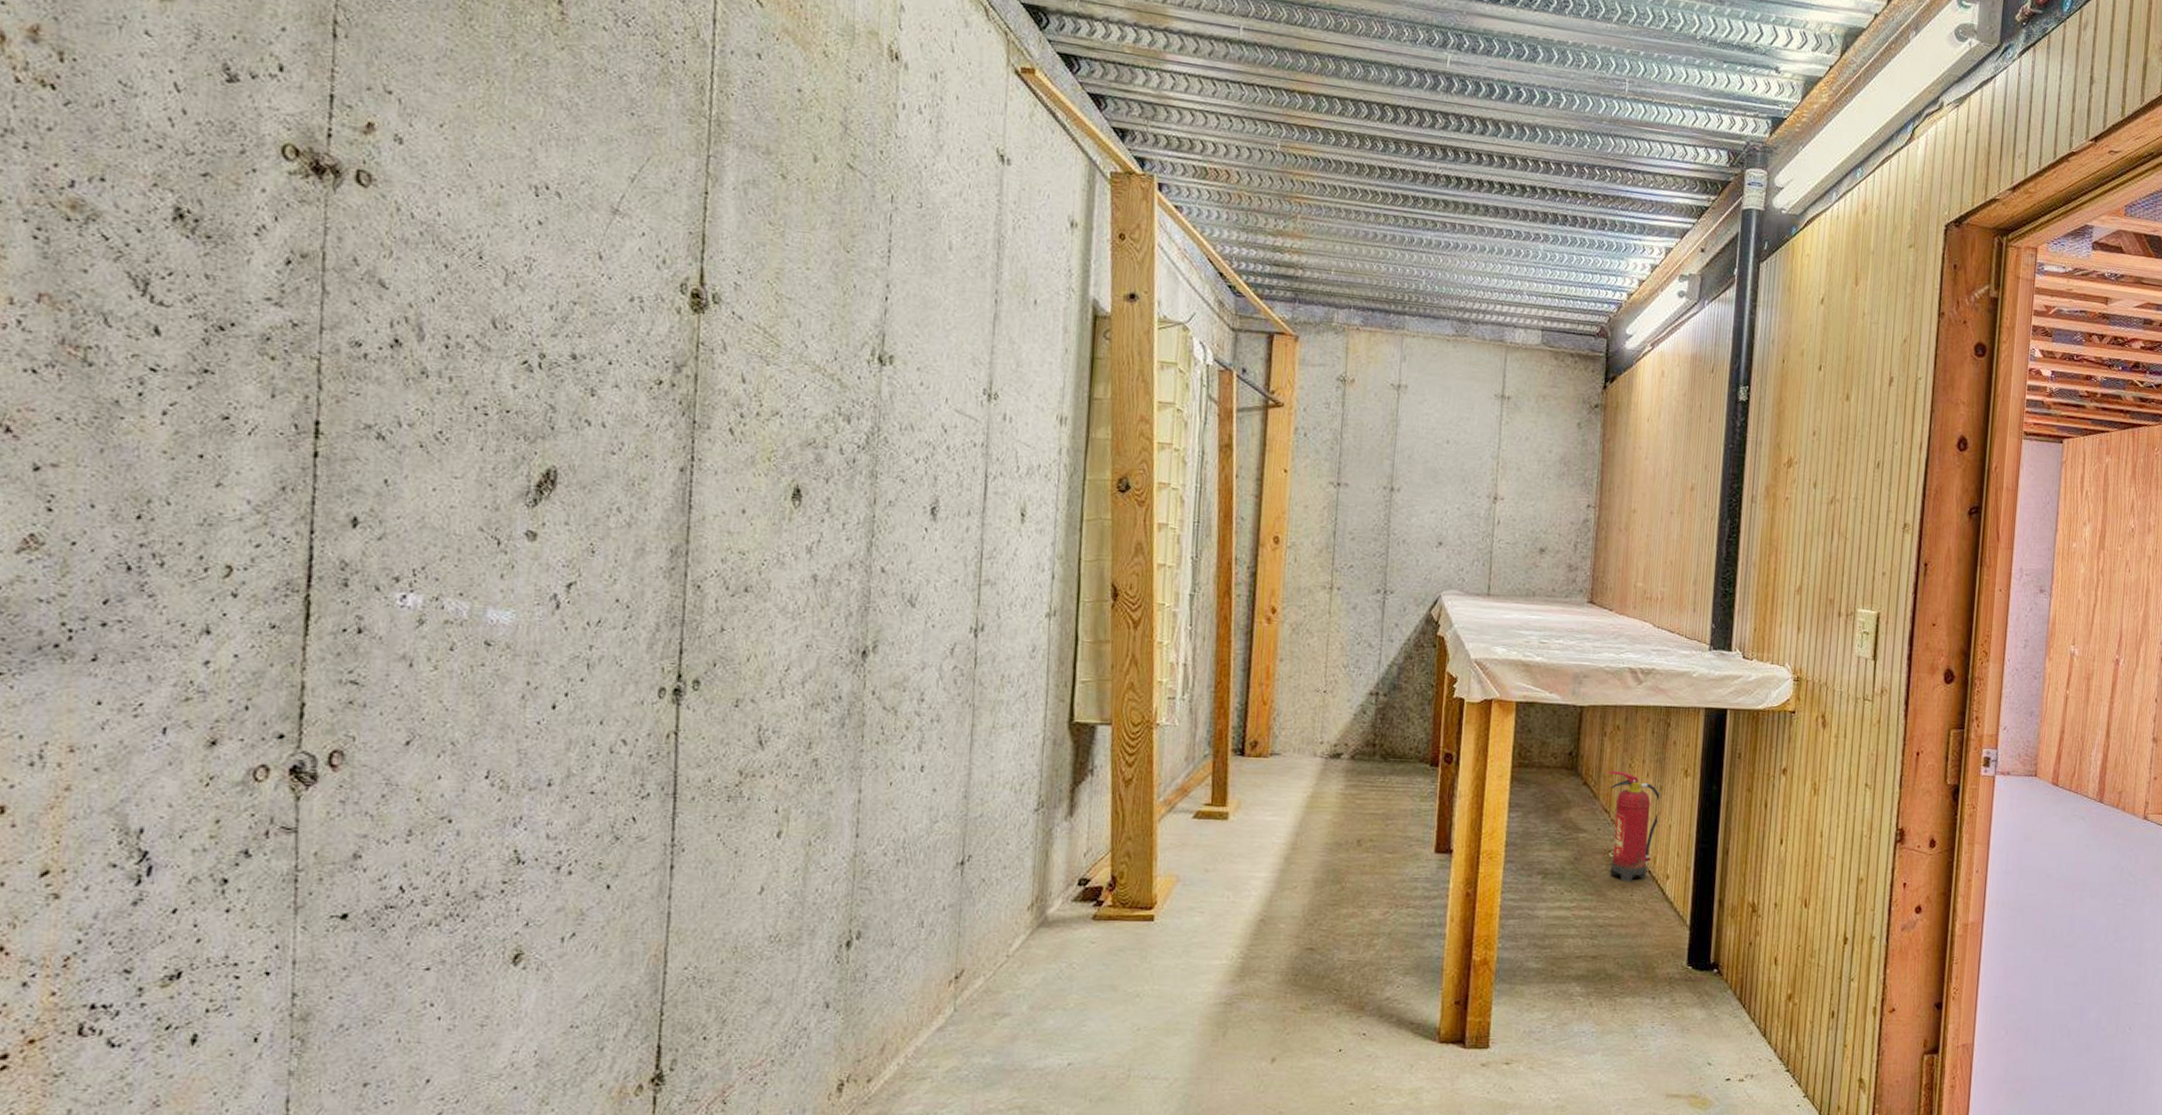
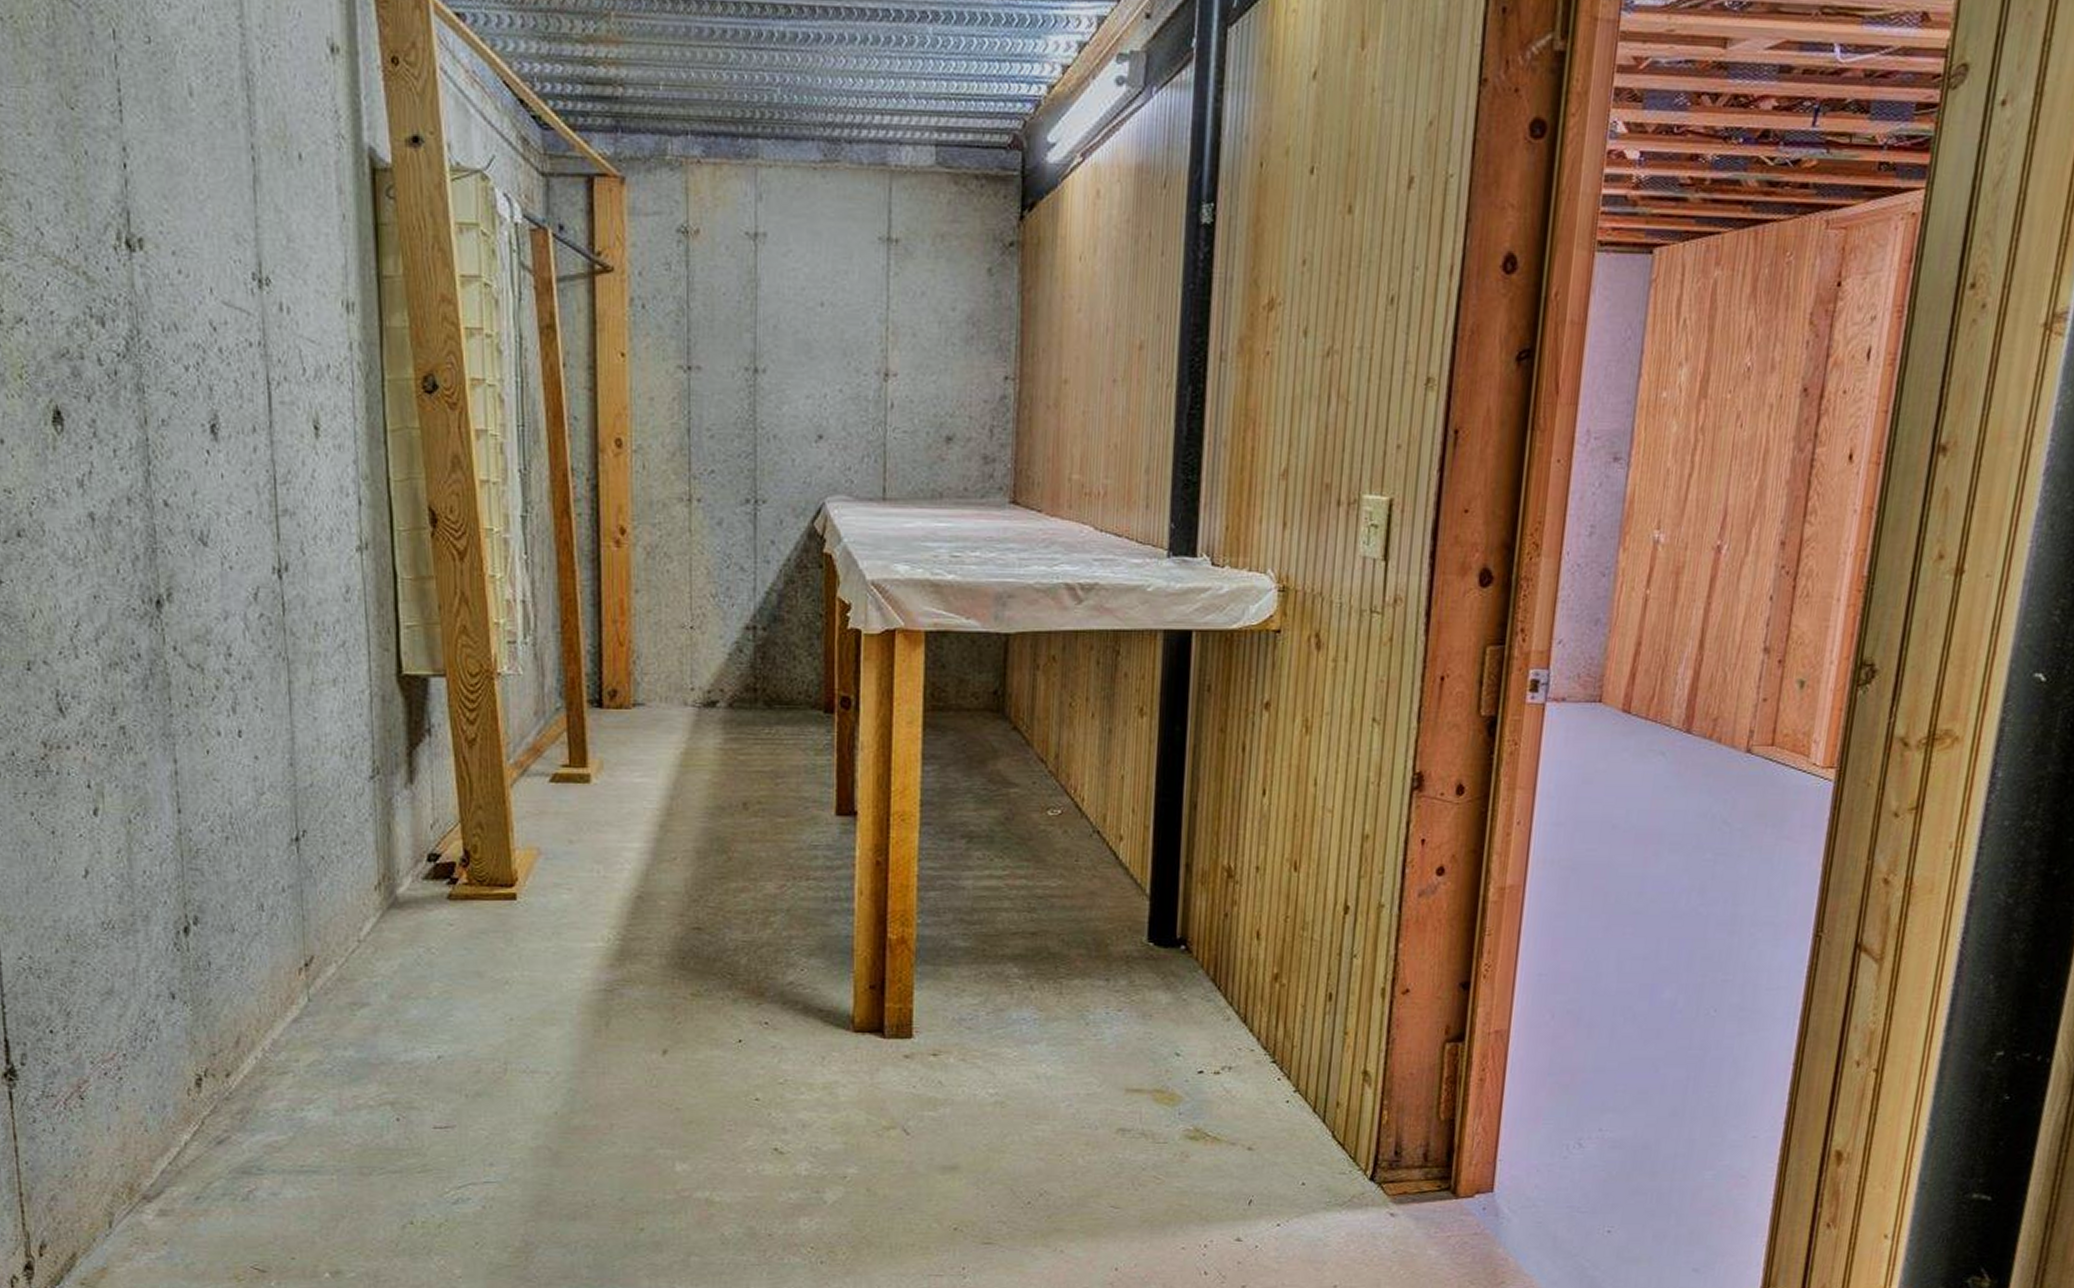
fire extinguisher: present [1609,770,1661,883] -> none [1044,711,1111,845]

